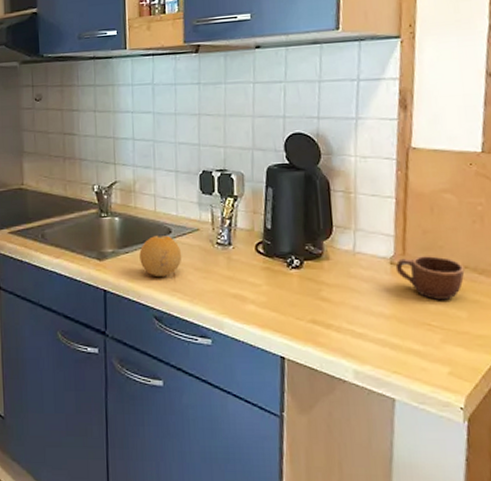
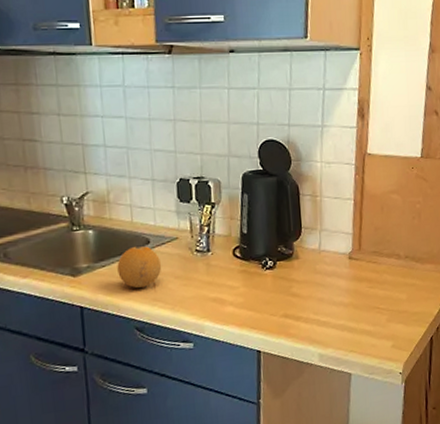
mug: present [395,255,465,300] -> none [353,249,406,287]

